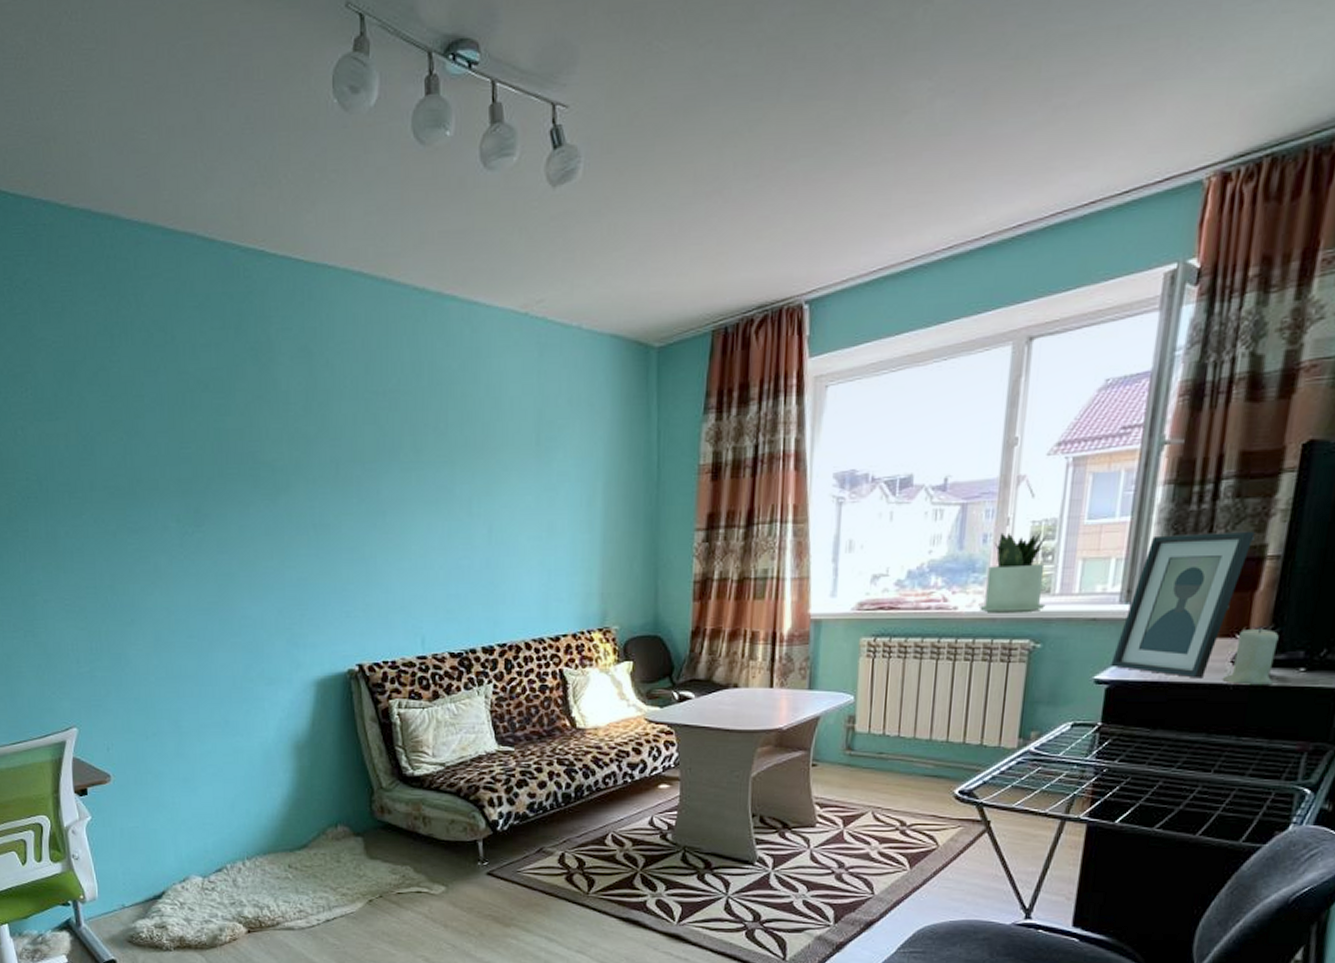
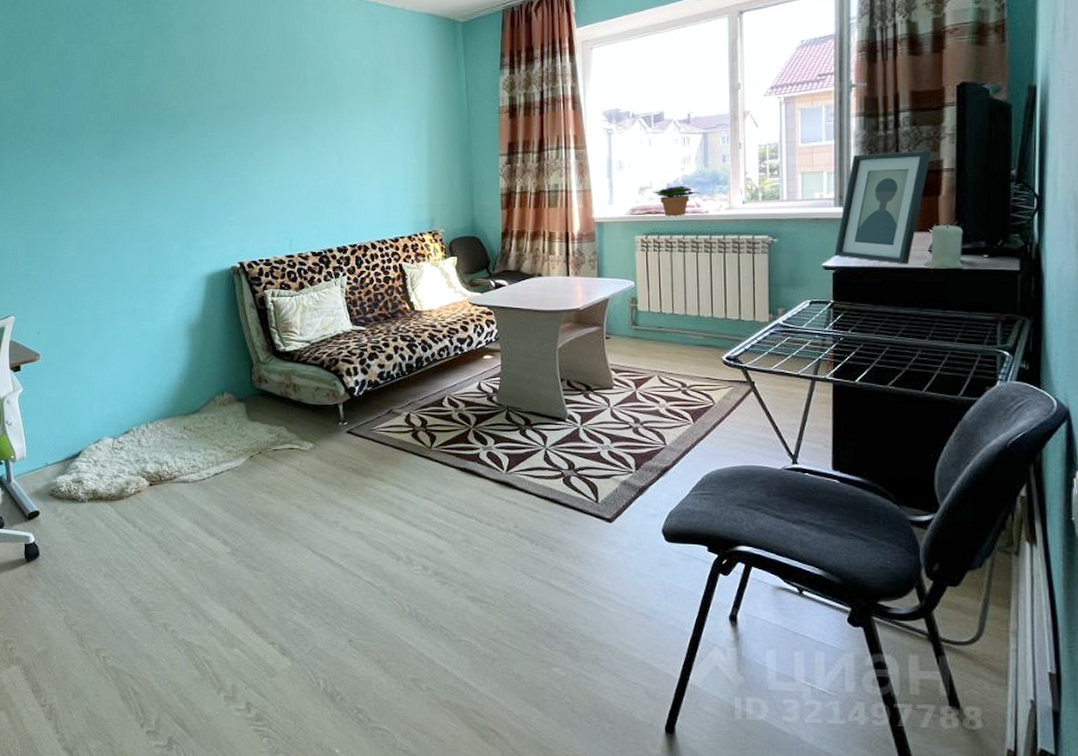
potted flower: none [888,573,952,612] -> present [652,185,703,216]
planter: present [980,530,1048,613] -> none [726,152,777,215]

